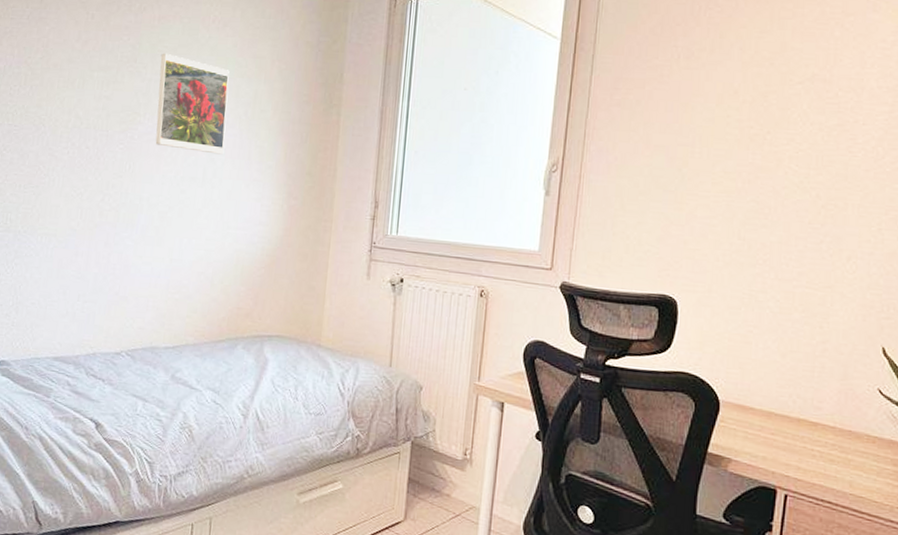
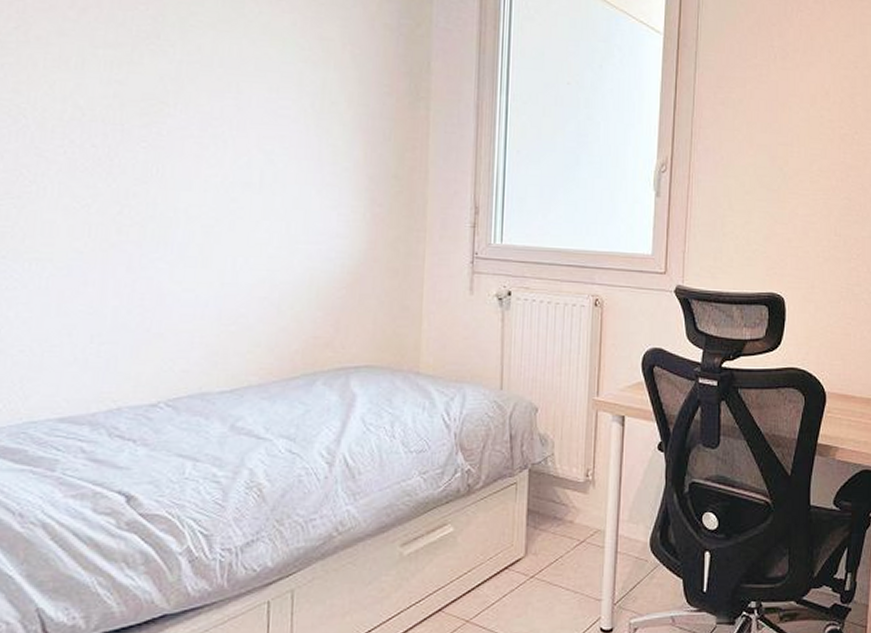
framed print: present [155,53,230,155] -> none [192,29,289,155]

